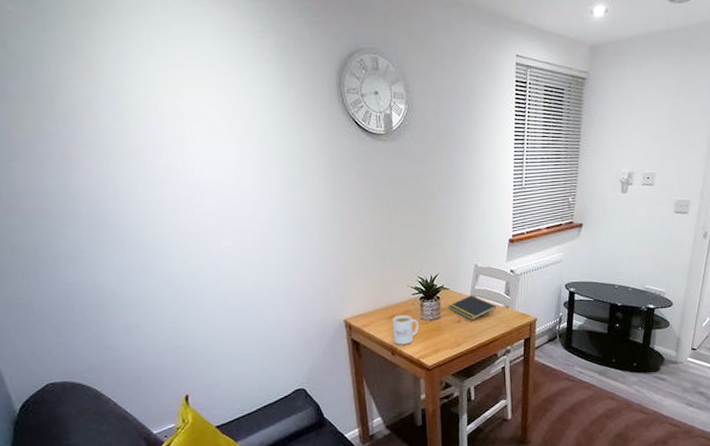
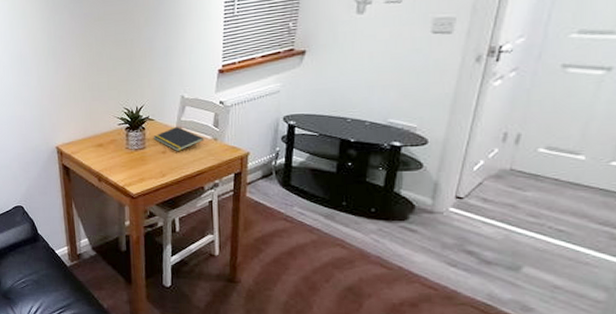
mug: present [392,314,419,345] -> none [99,143,124,172]

